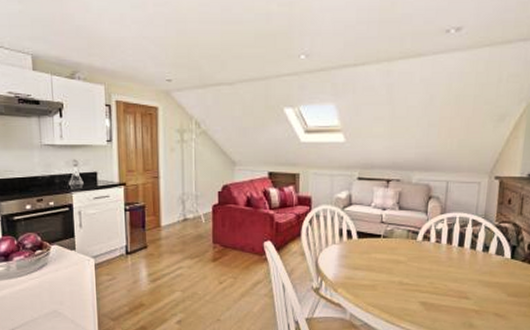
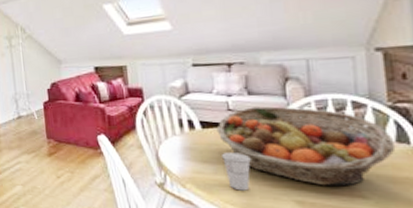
fruit basket: none [369,221,495,290] -> present [216,106,396,187]
cup: none [371,260,393,294] -> present [222,152,251,191]

